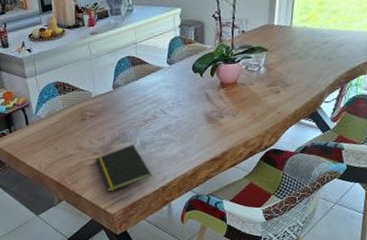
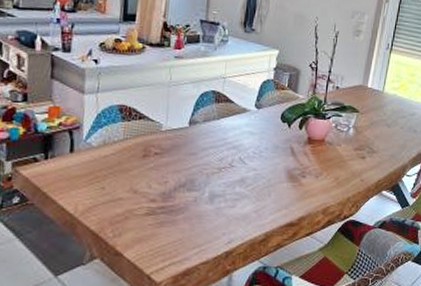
notepad: present [96,145,151,192] -> none [151,195,216,253]

